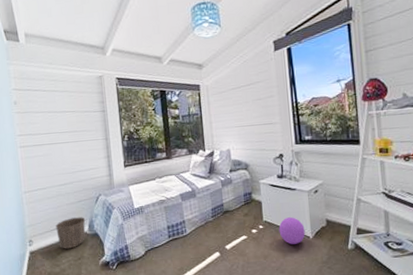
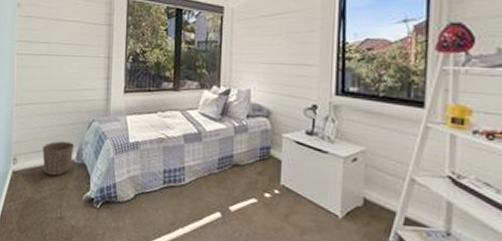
ball: present [278,217,305,245] -> none [299,186,333,222]

